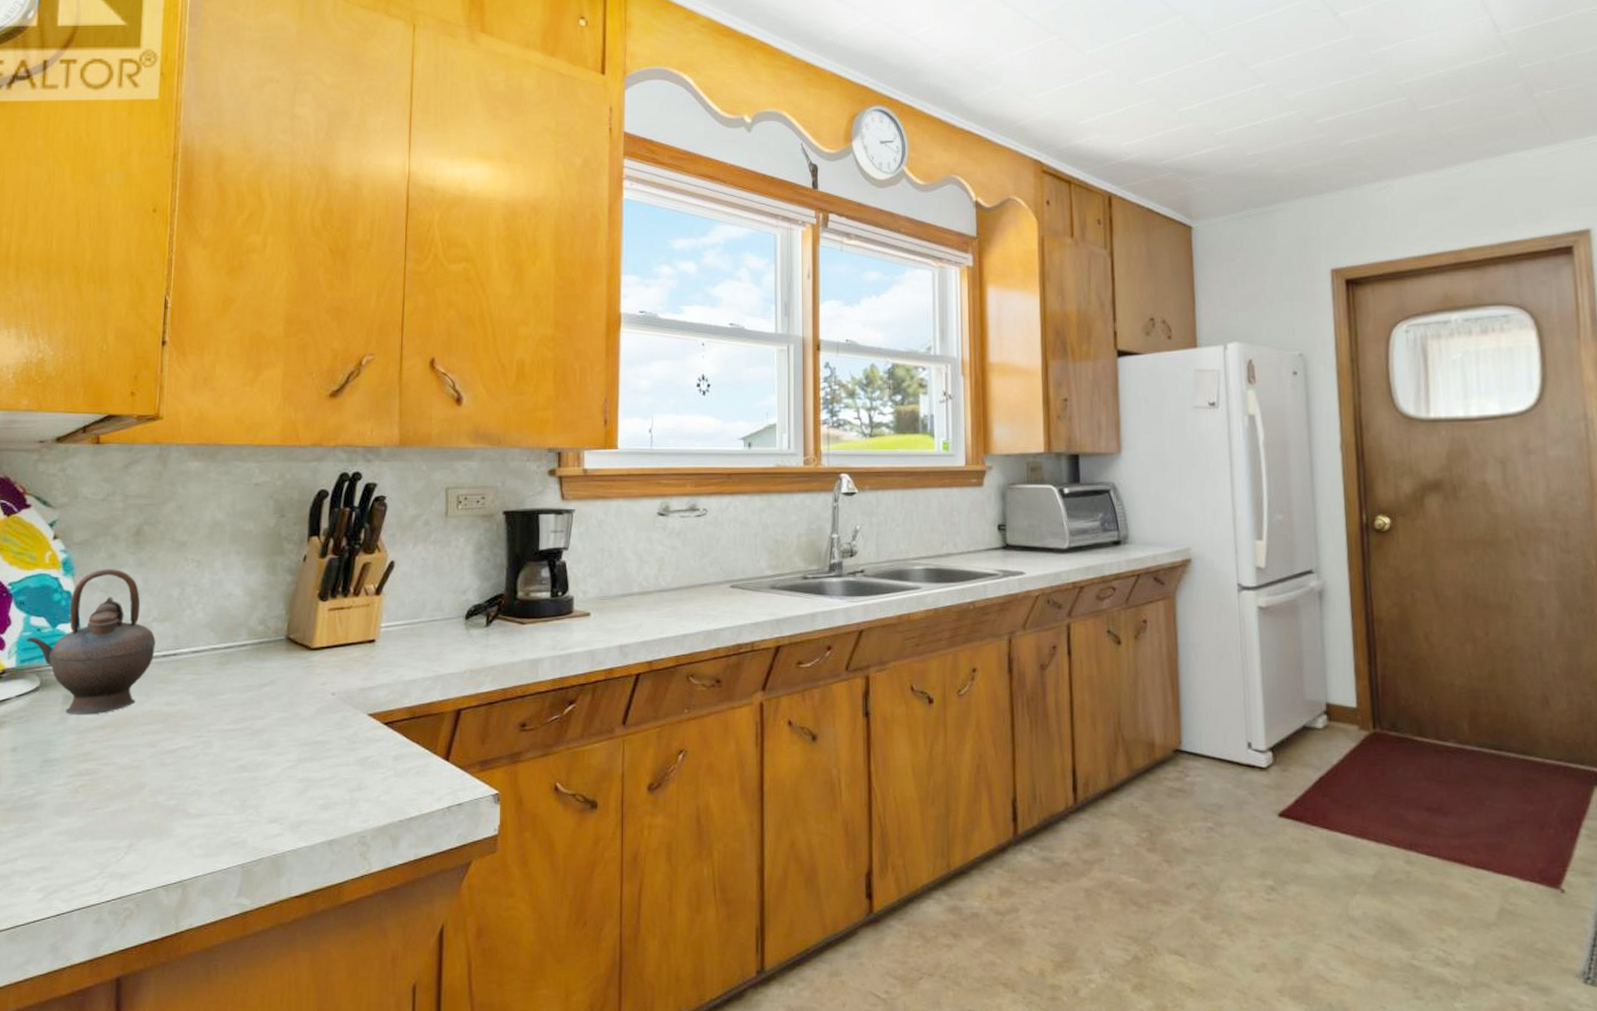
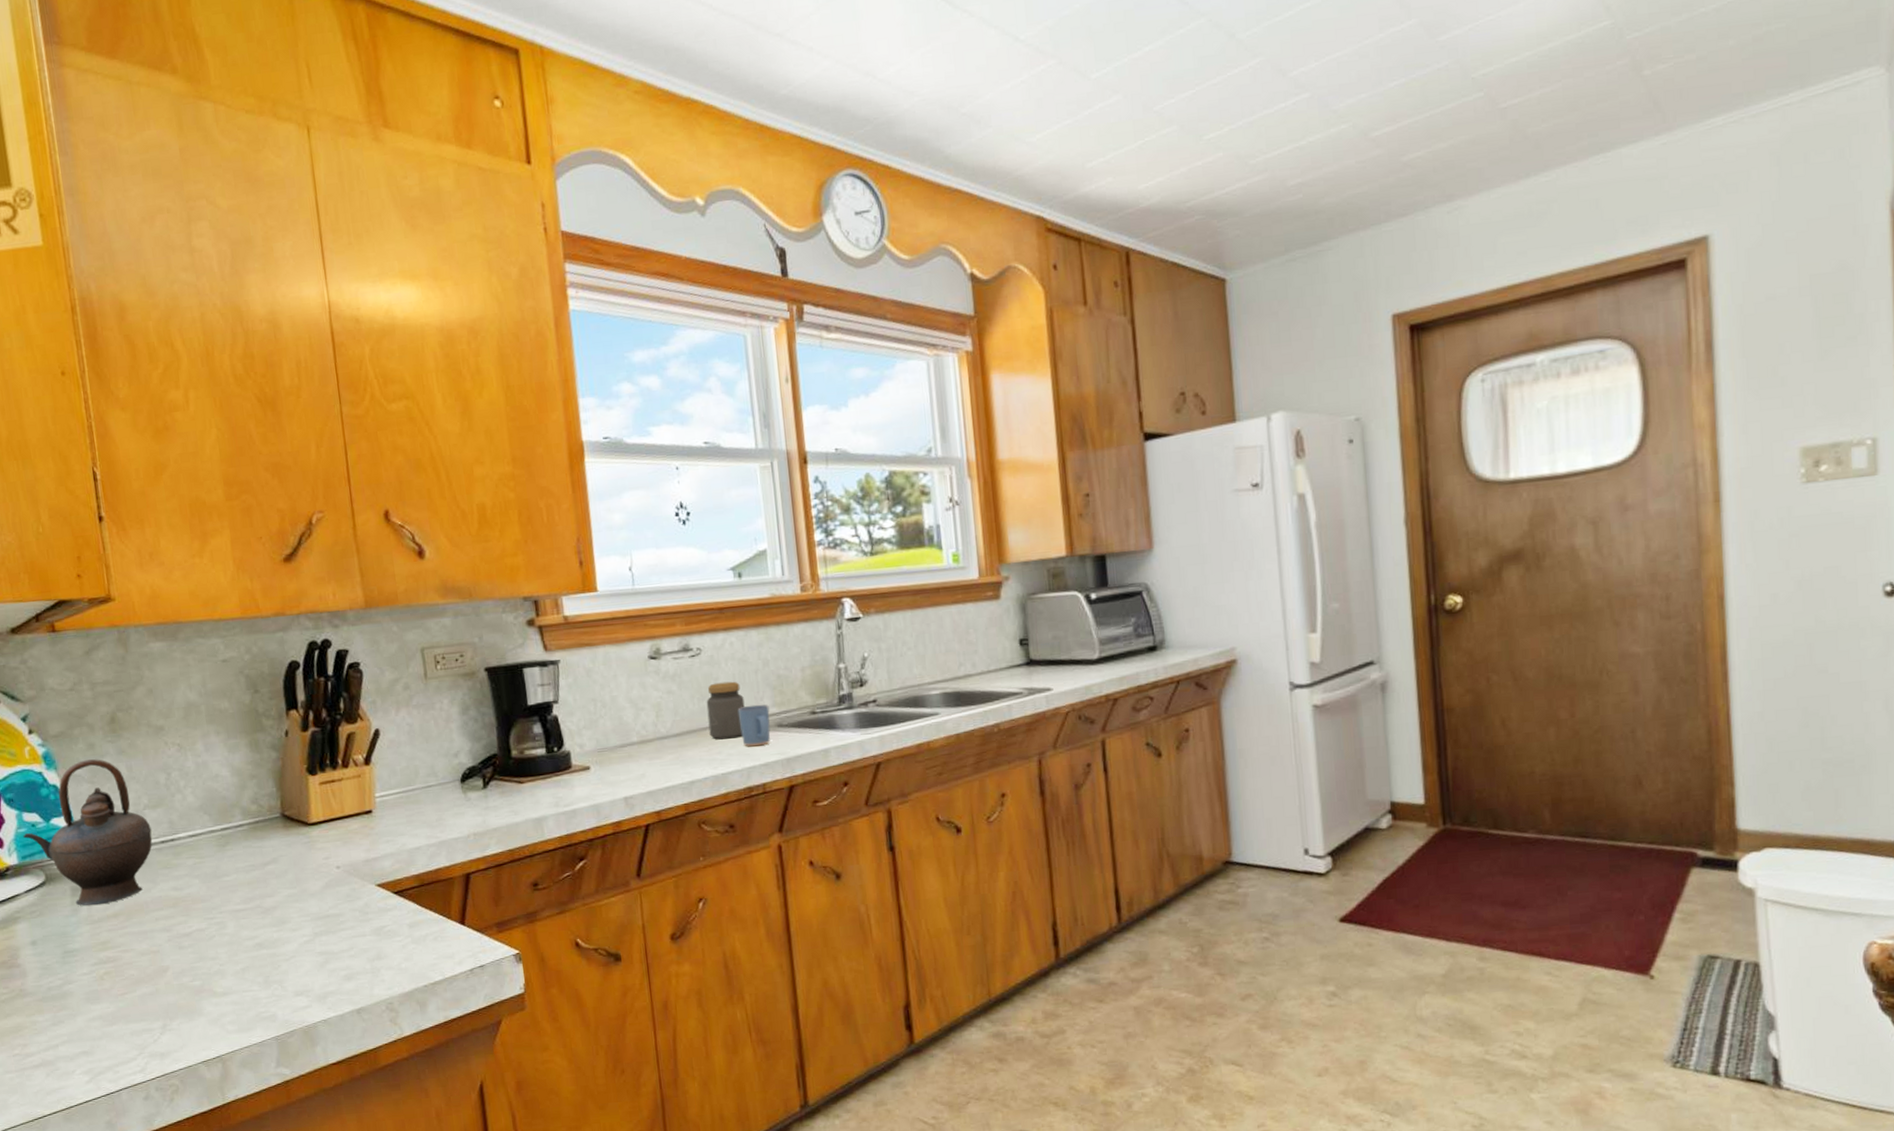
jar: none [706,542,742,597] -> present [706,681,745,740]
mug: none [735,566,765,606] -> present [737,704,771,747]

